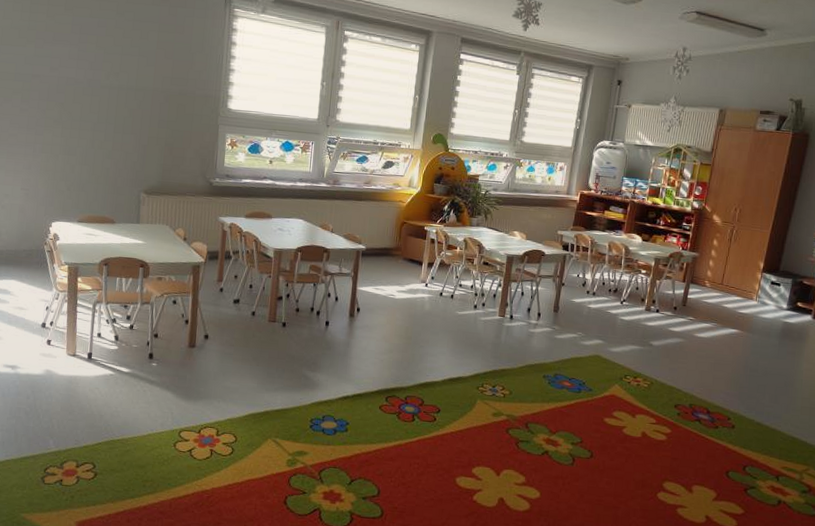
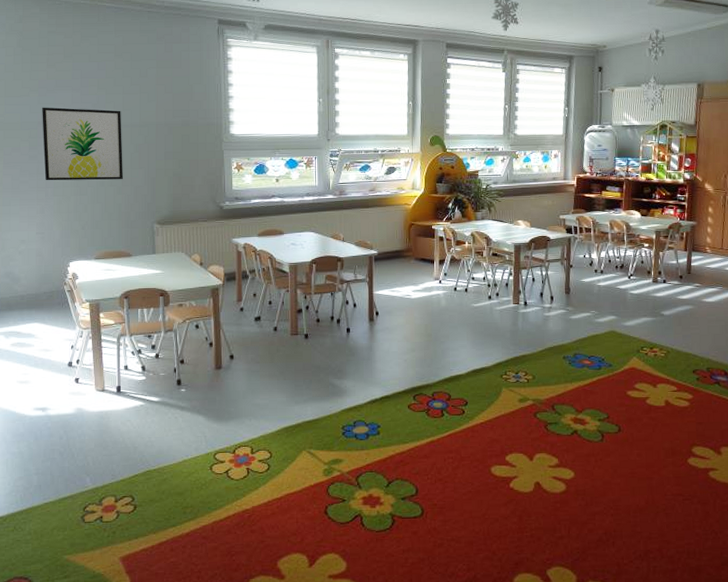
wall art: none [34,59,118,144] -> present [42,107,123,181]

